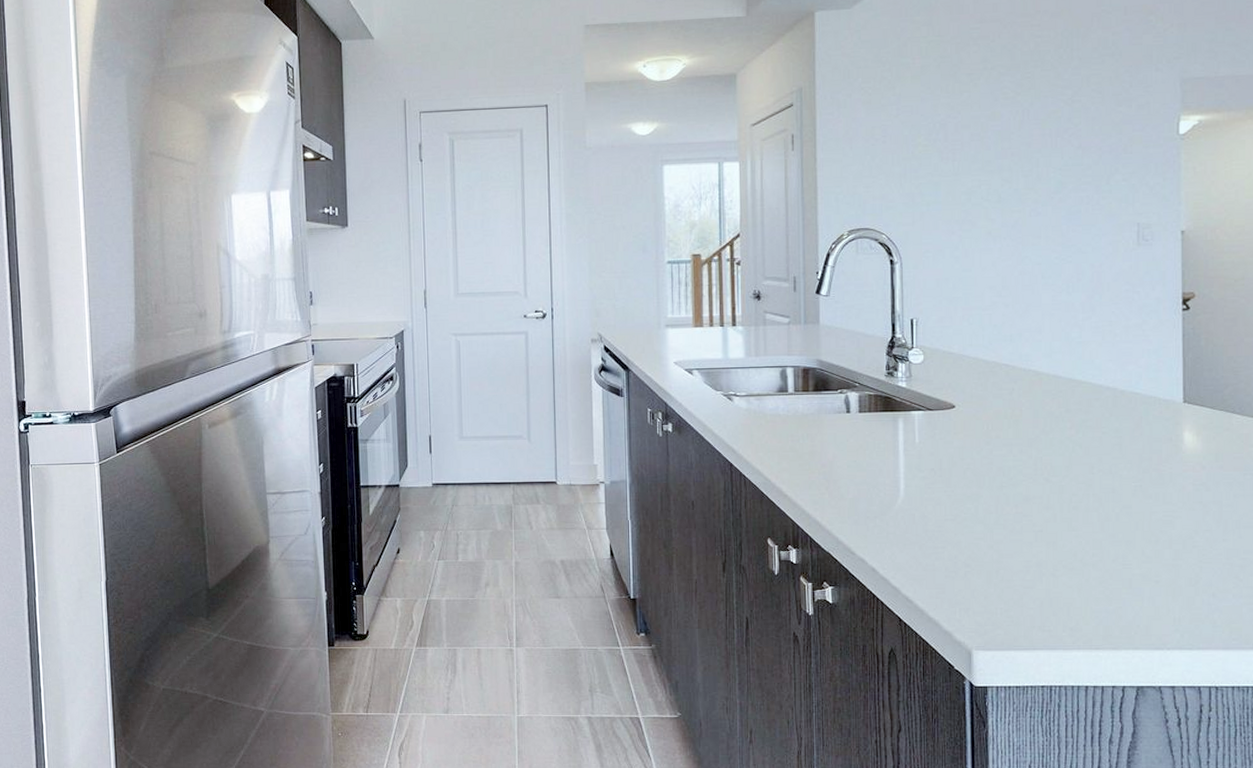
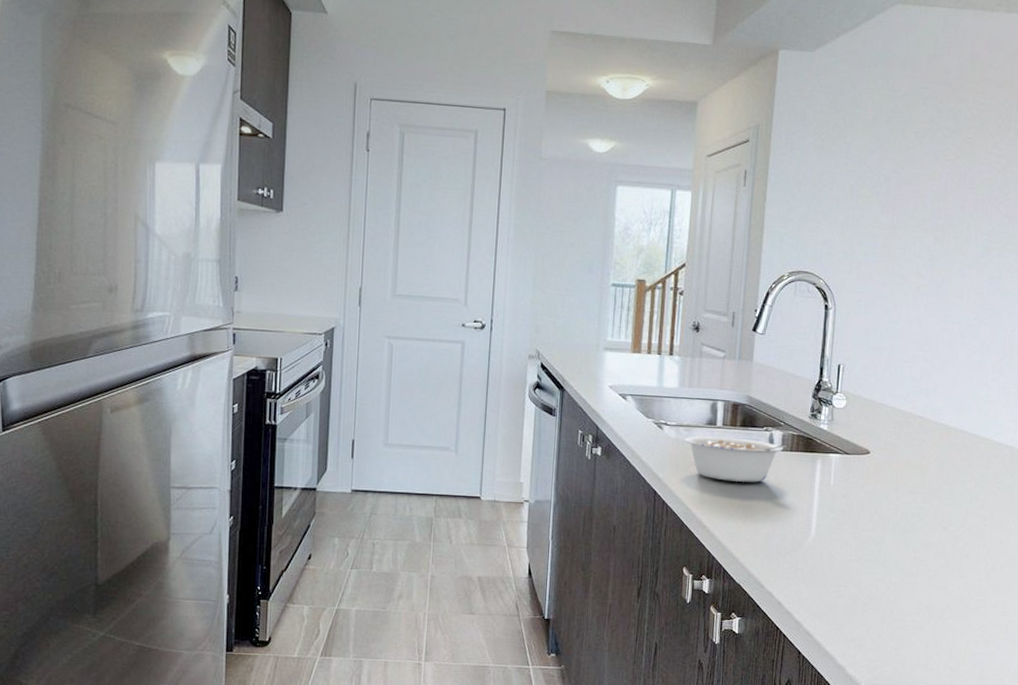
legume: none [756,403,865,448] -> present [684,436,788,483]

